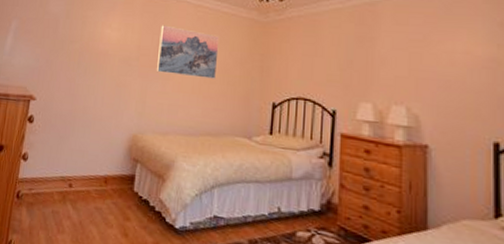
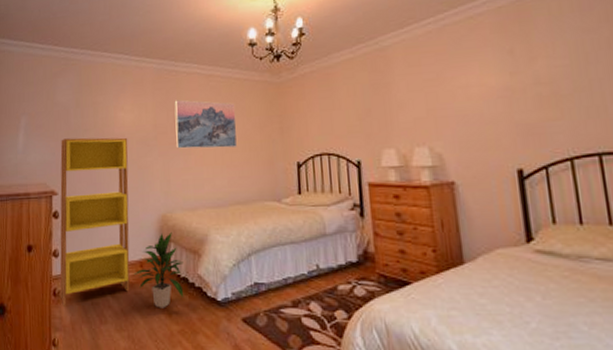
bookcase: none [23,47,111,210] -> present [60,137,130,306]
indoor plant: none [96,152,147,228] -> present [133,231,184,308]

